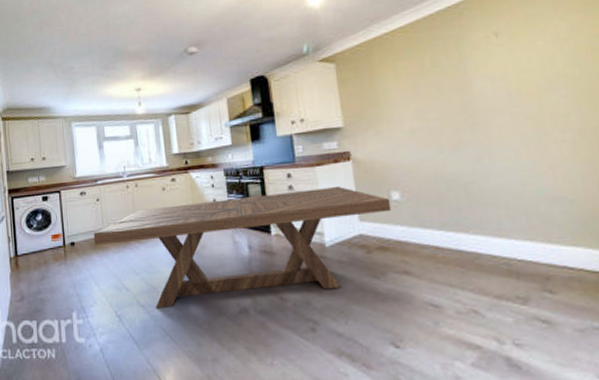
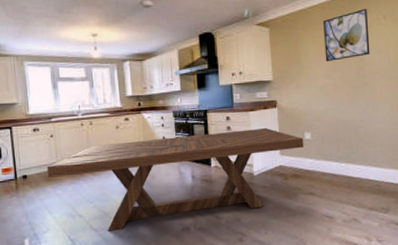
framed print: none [406,26,479,99] -> present [323,9,370,61]

